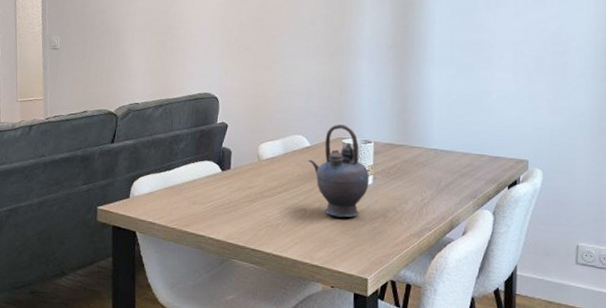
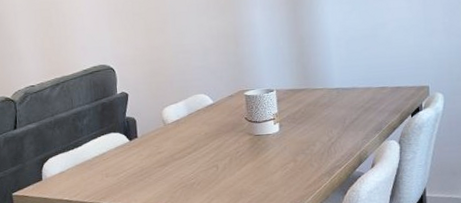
teapot: present [308,124,370,218] -> none [213,77,276,169]

